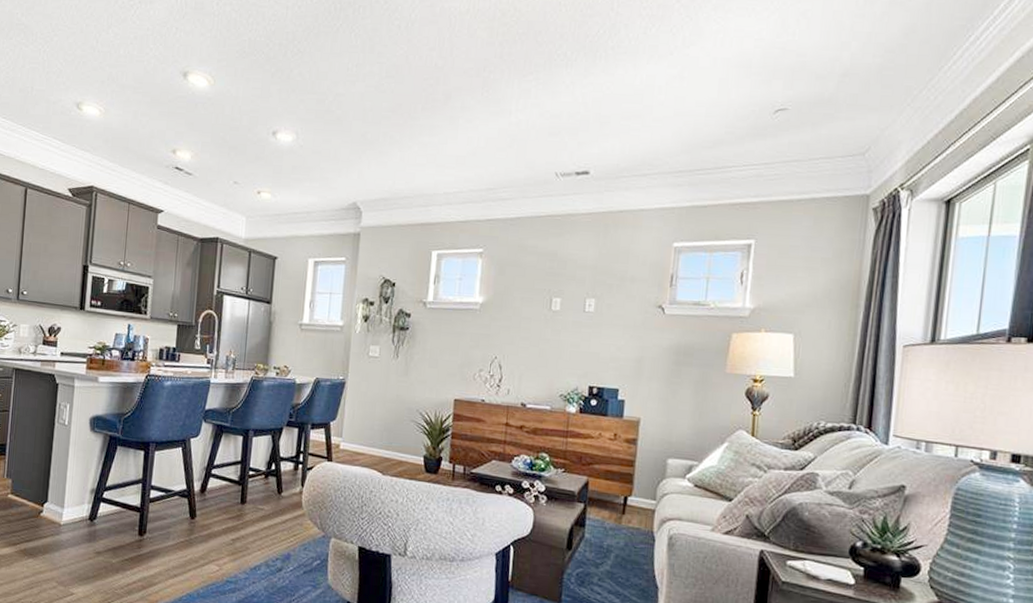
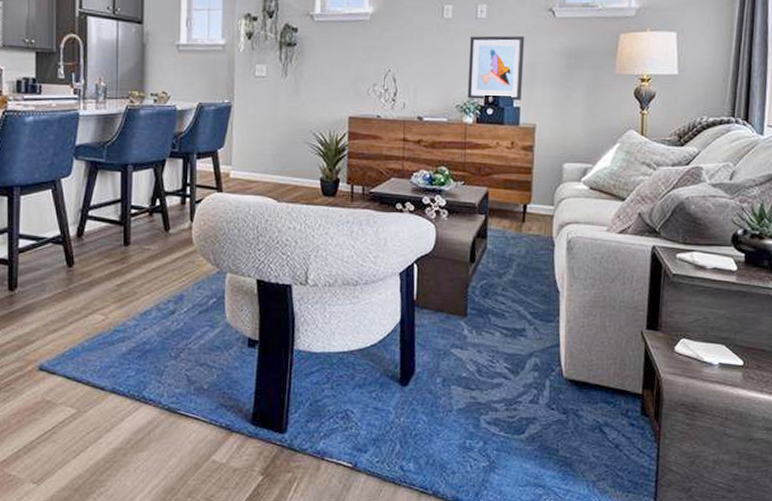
wall art: none [571,328,633,393] -> present [467,35,525,100]

